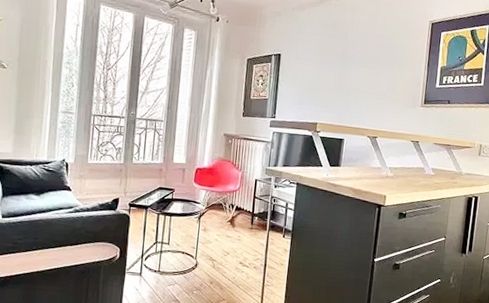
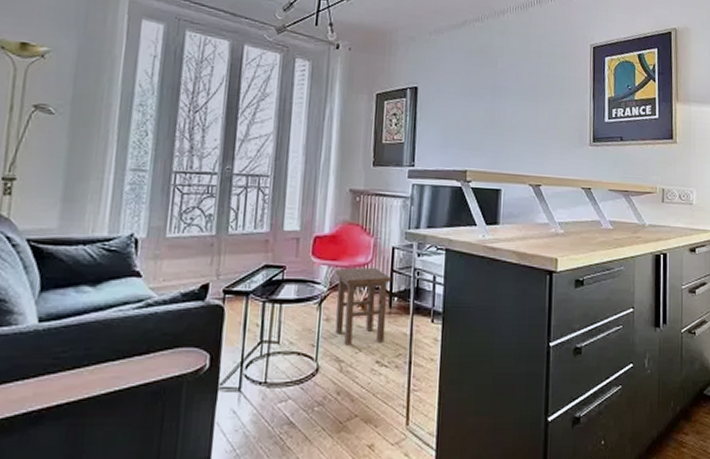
stool: none [210,193,254,250] -> present [335,267,392,346]

